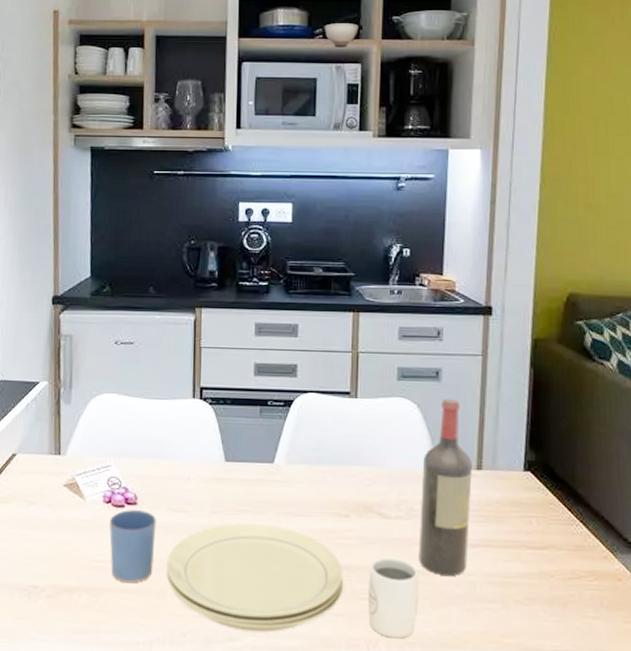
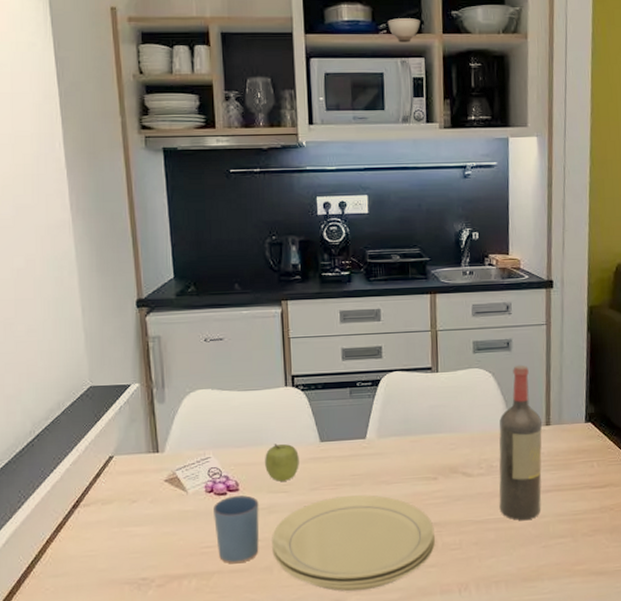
fruit: none [166,458,202,500] -> present [265,444,299,481]
mug: present [368,557,419,639] -> none [457,510,502,580]

